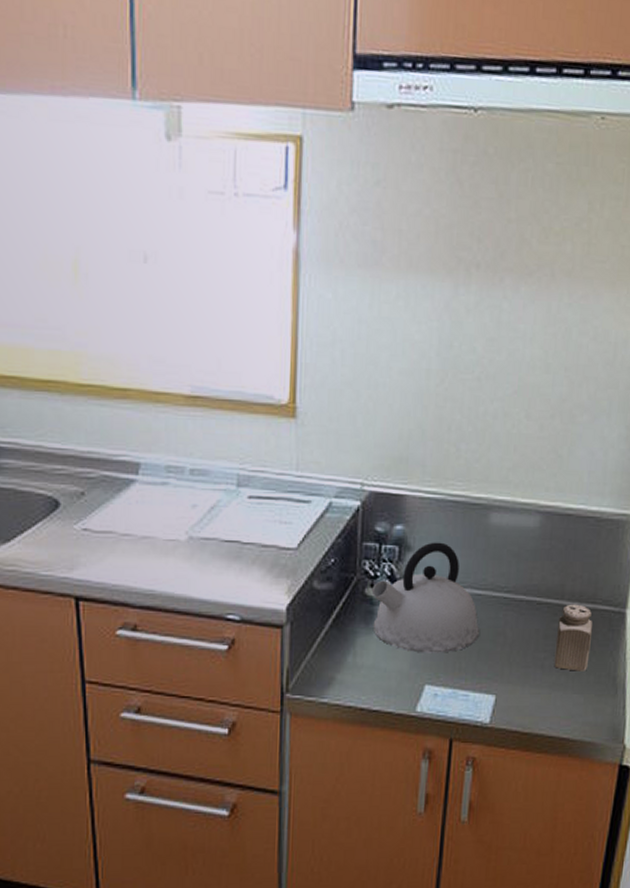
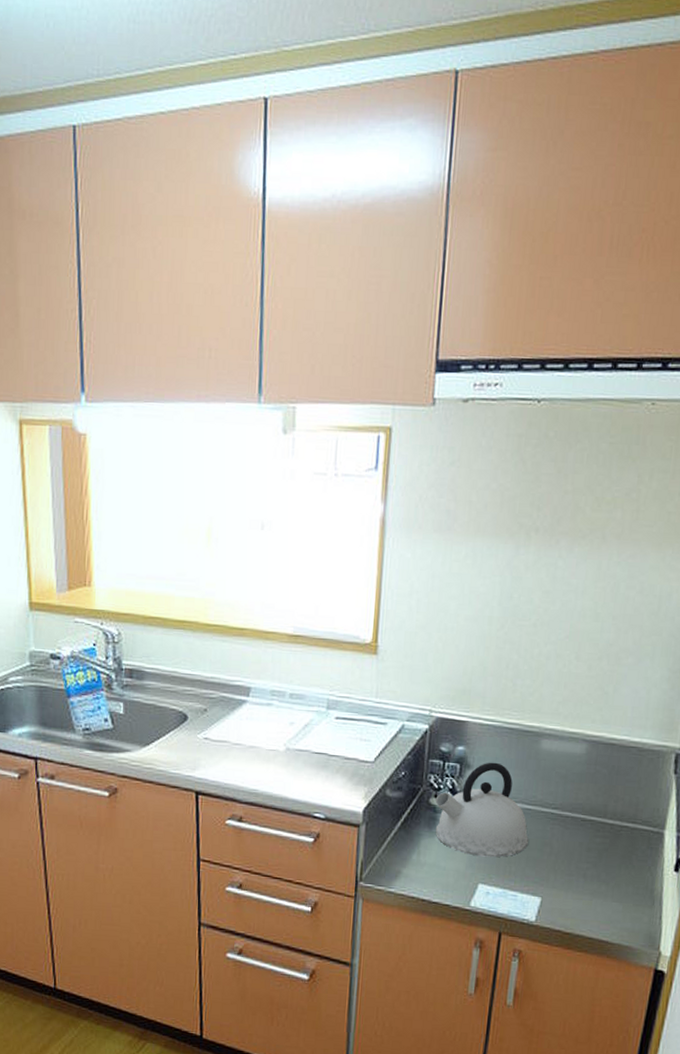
salt shaker: present [554,604,592,671] -> none [595,822,632,883]

